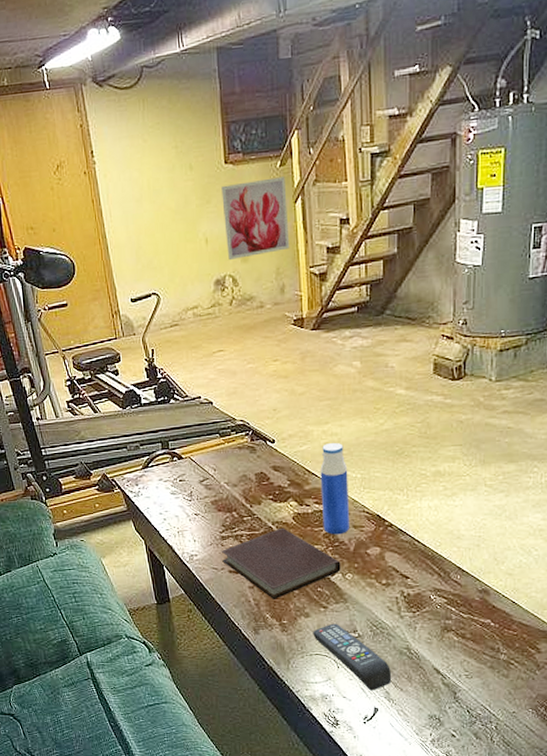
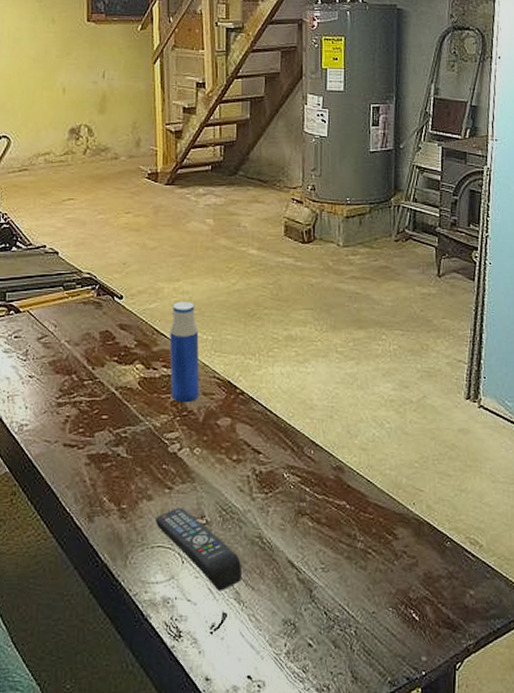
wall art: present [221,176,290,261] -> none [82,39,147,111]
notebook: present [221,527,341,599] -> none [55,393,189,479]

